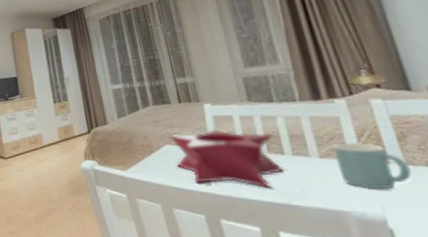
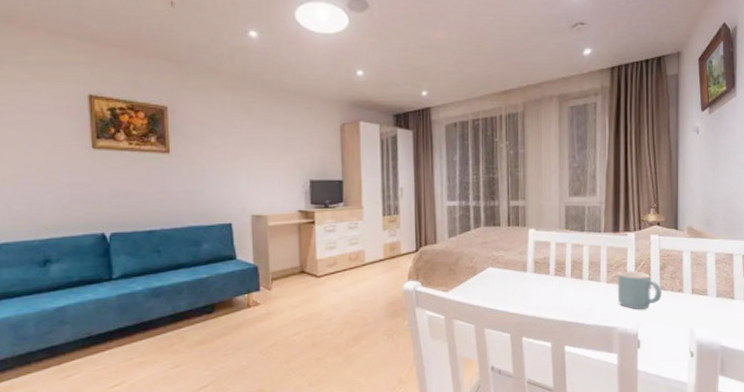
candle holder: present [169,129,286,189] -> none [493,254,581,309]

